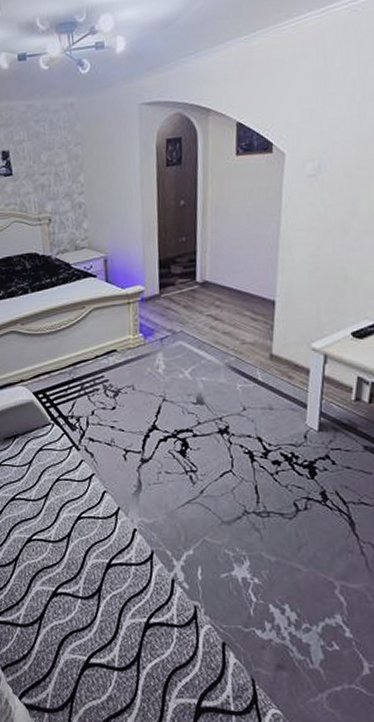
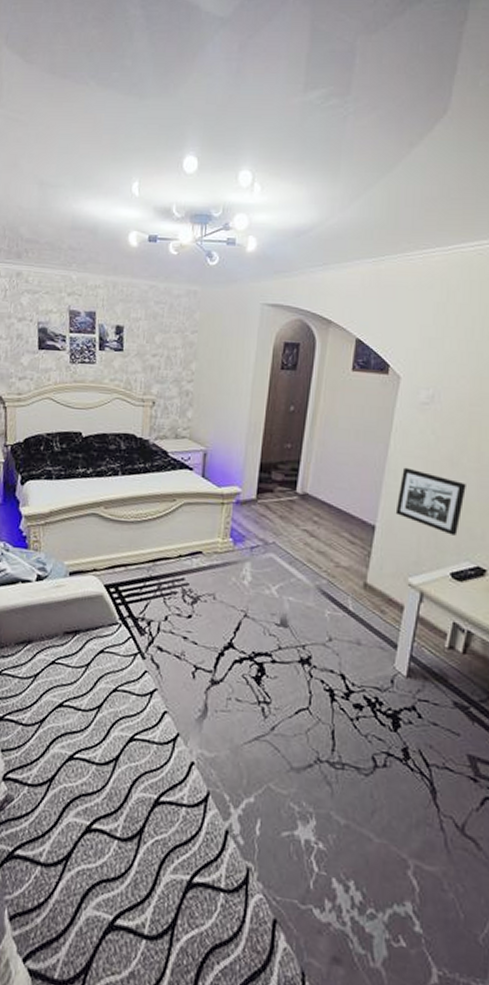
picture frame: none [293,240,360,298] -> present [395,467,466,536]

